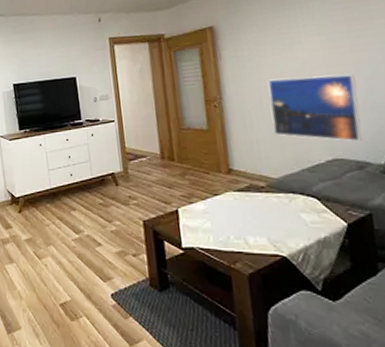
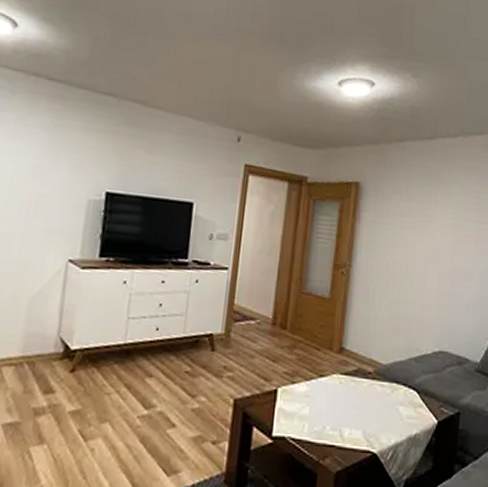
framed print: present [267,74,362,142] -> none [393,255,473,337]

